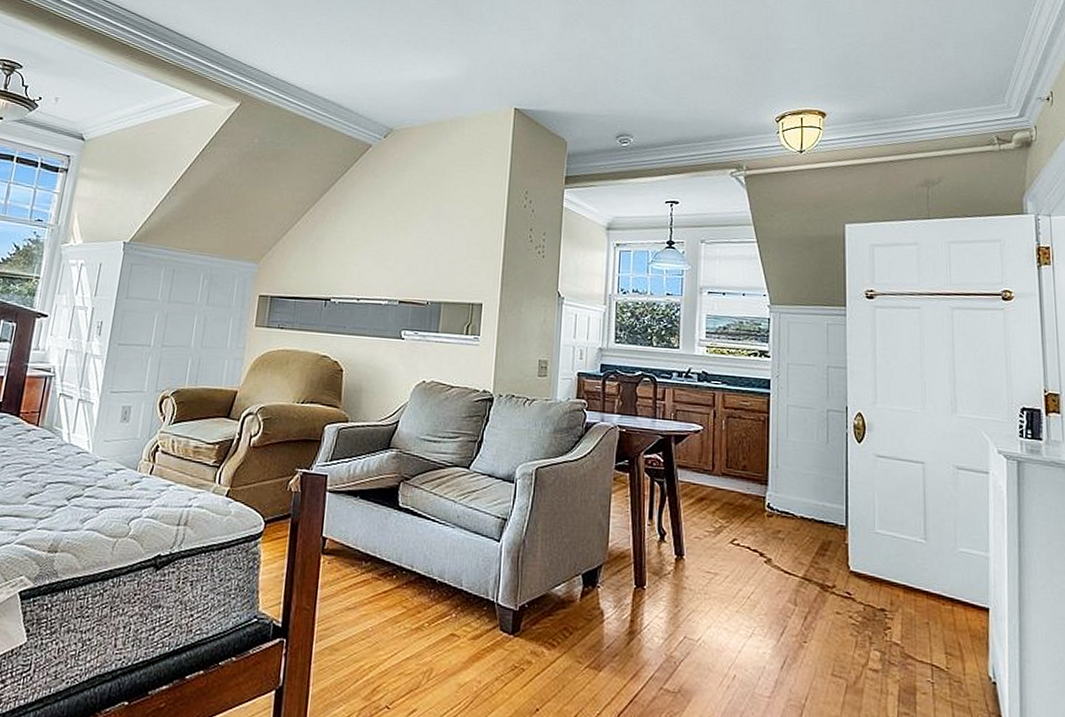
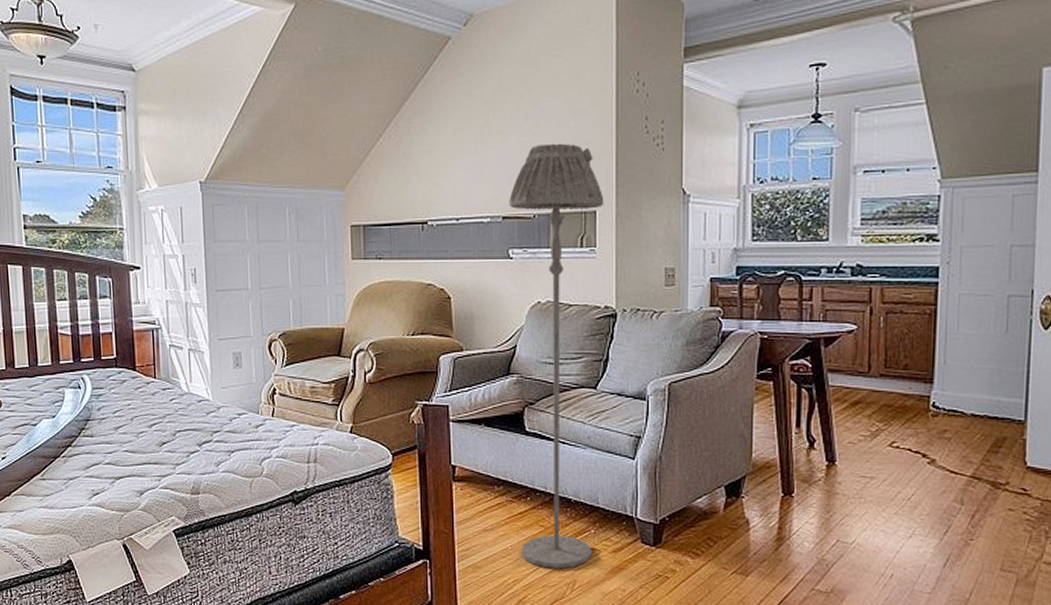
floor lamp: none [381,242,490,655] -> present [509,143,604,569]

